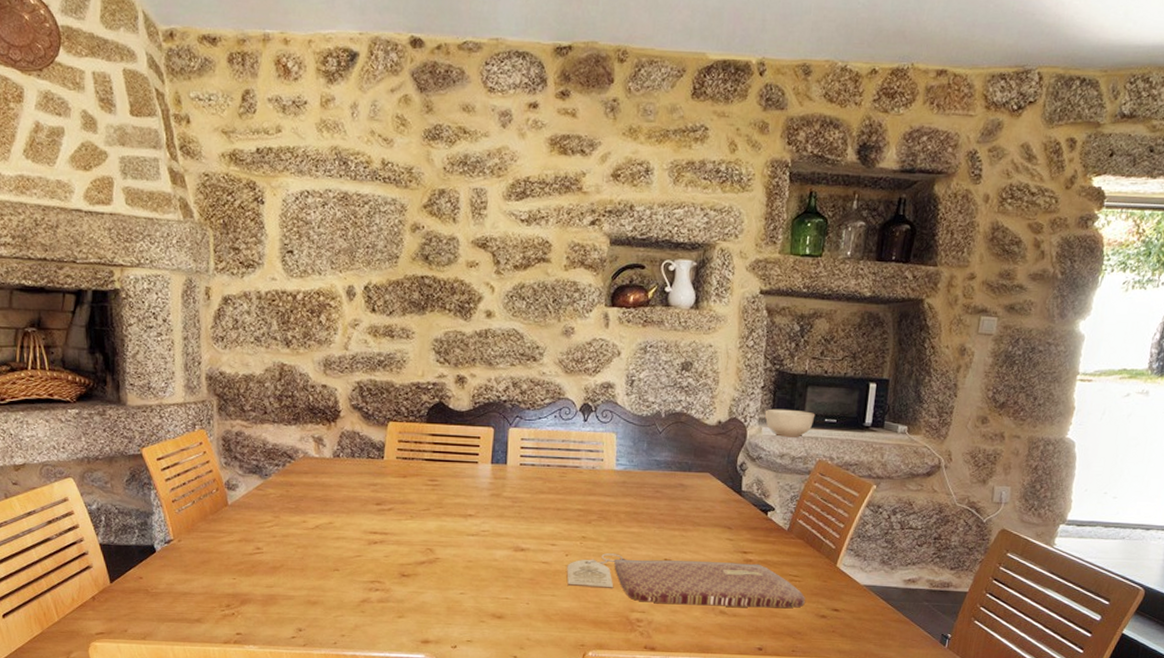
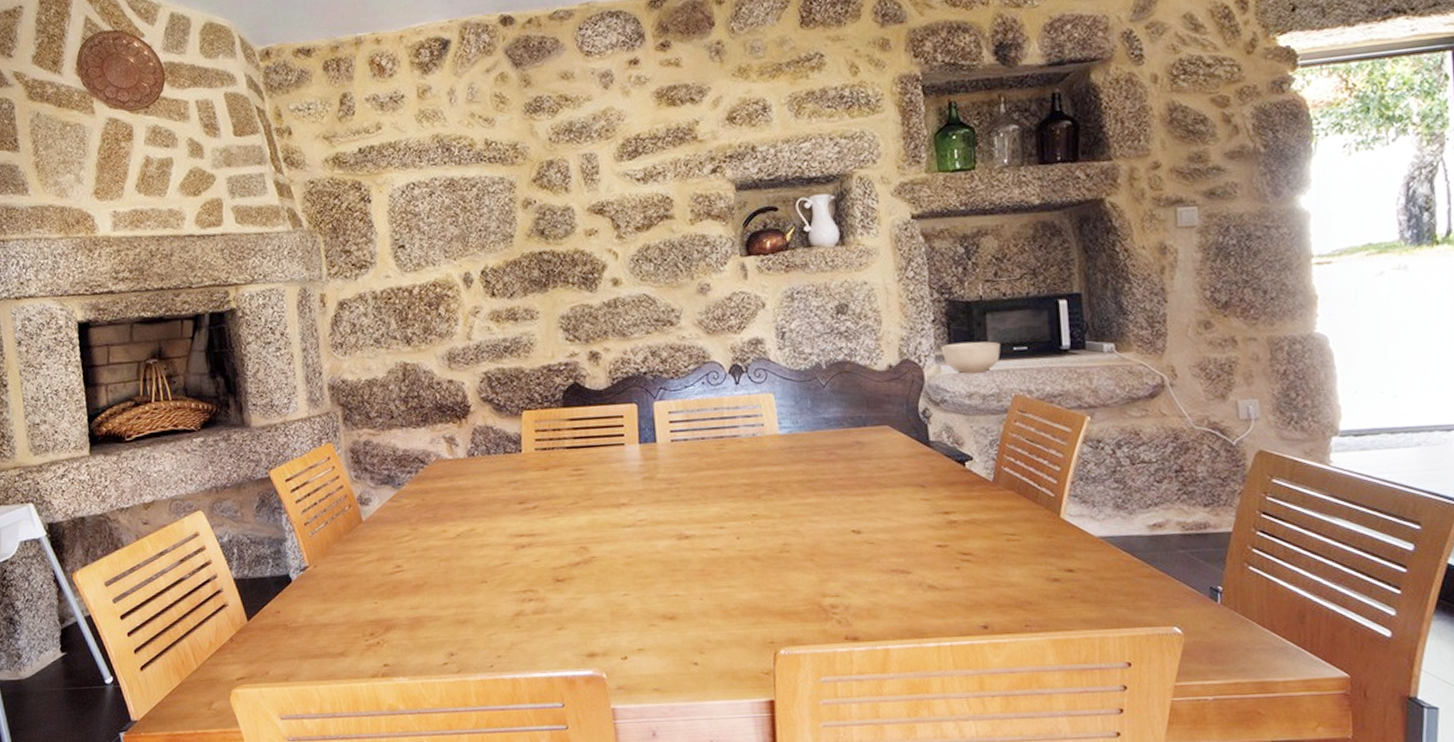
placemat: present [566,553,805,608] -> none [740,524,1030,584]

